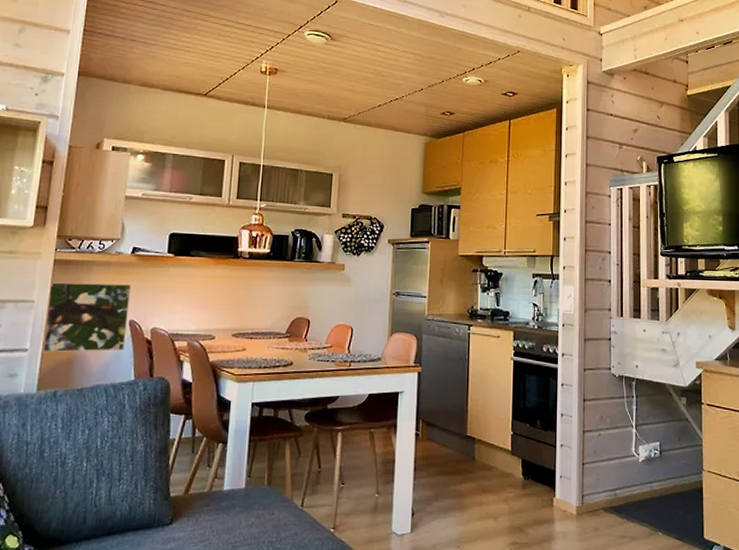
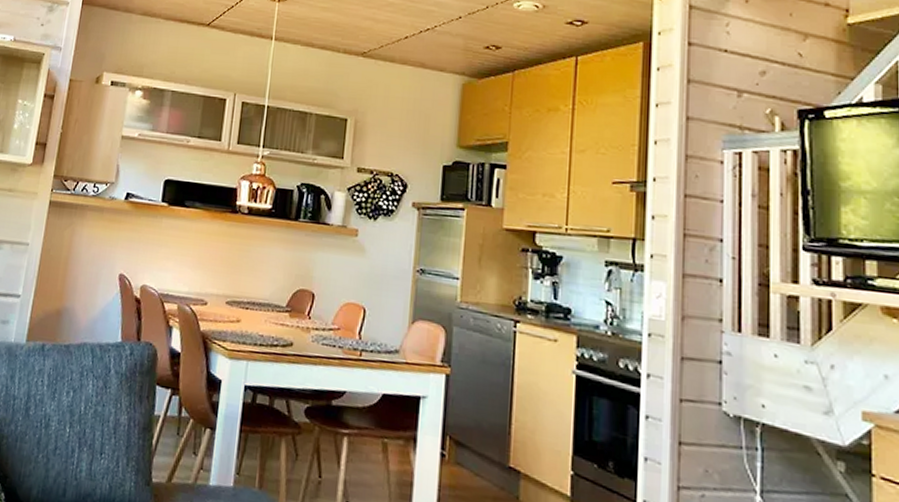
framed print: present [42,282,132,353] -> none [33,225,124,307]

